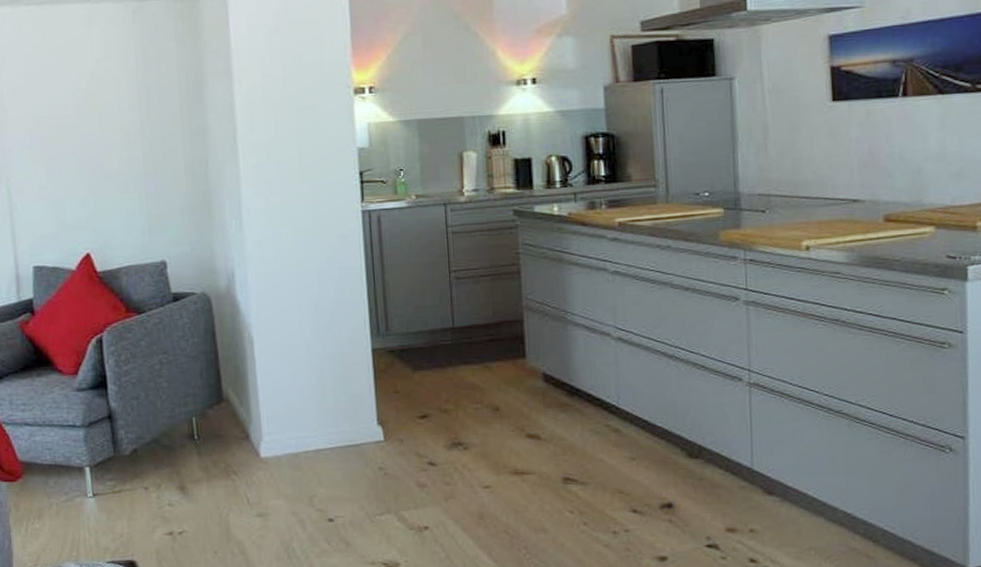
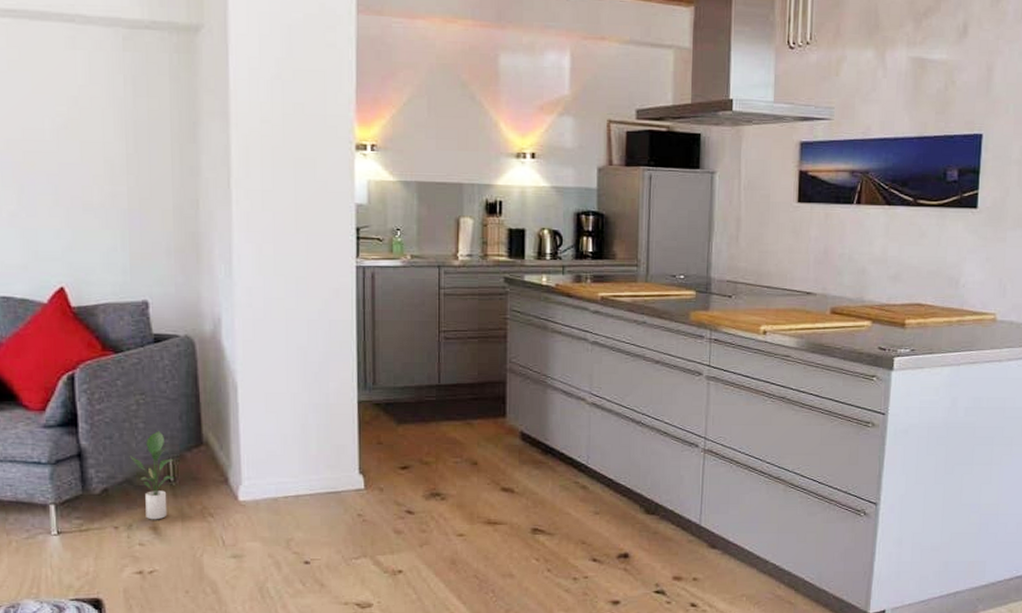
potted plant: none [155,389,199,480] -> present [129,431,175,520]

